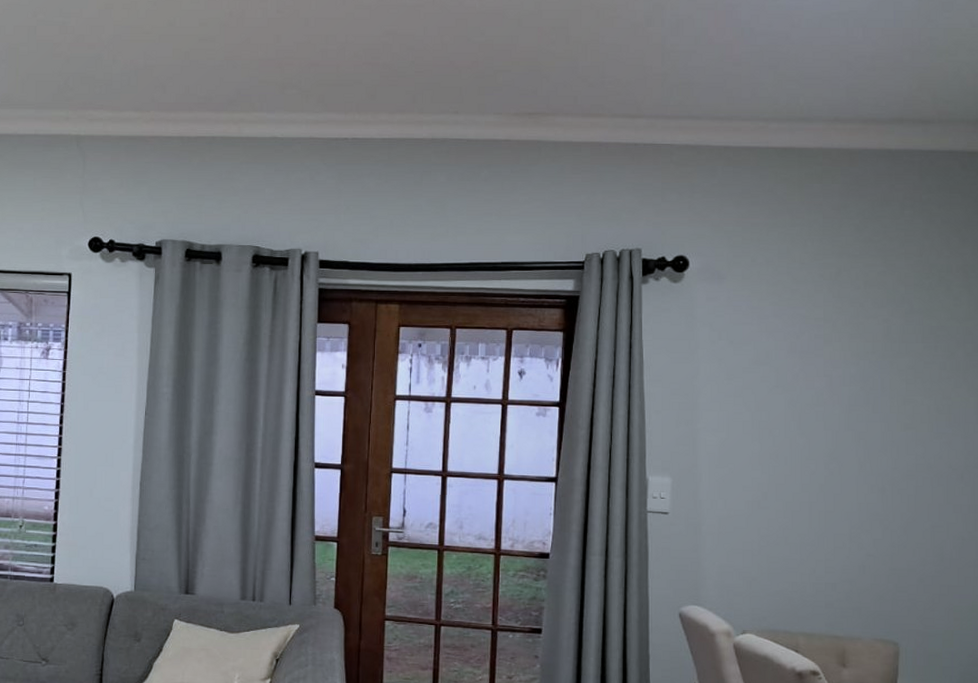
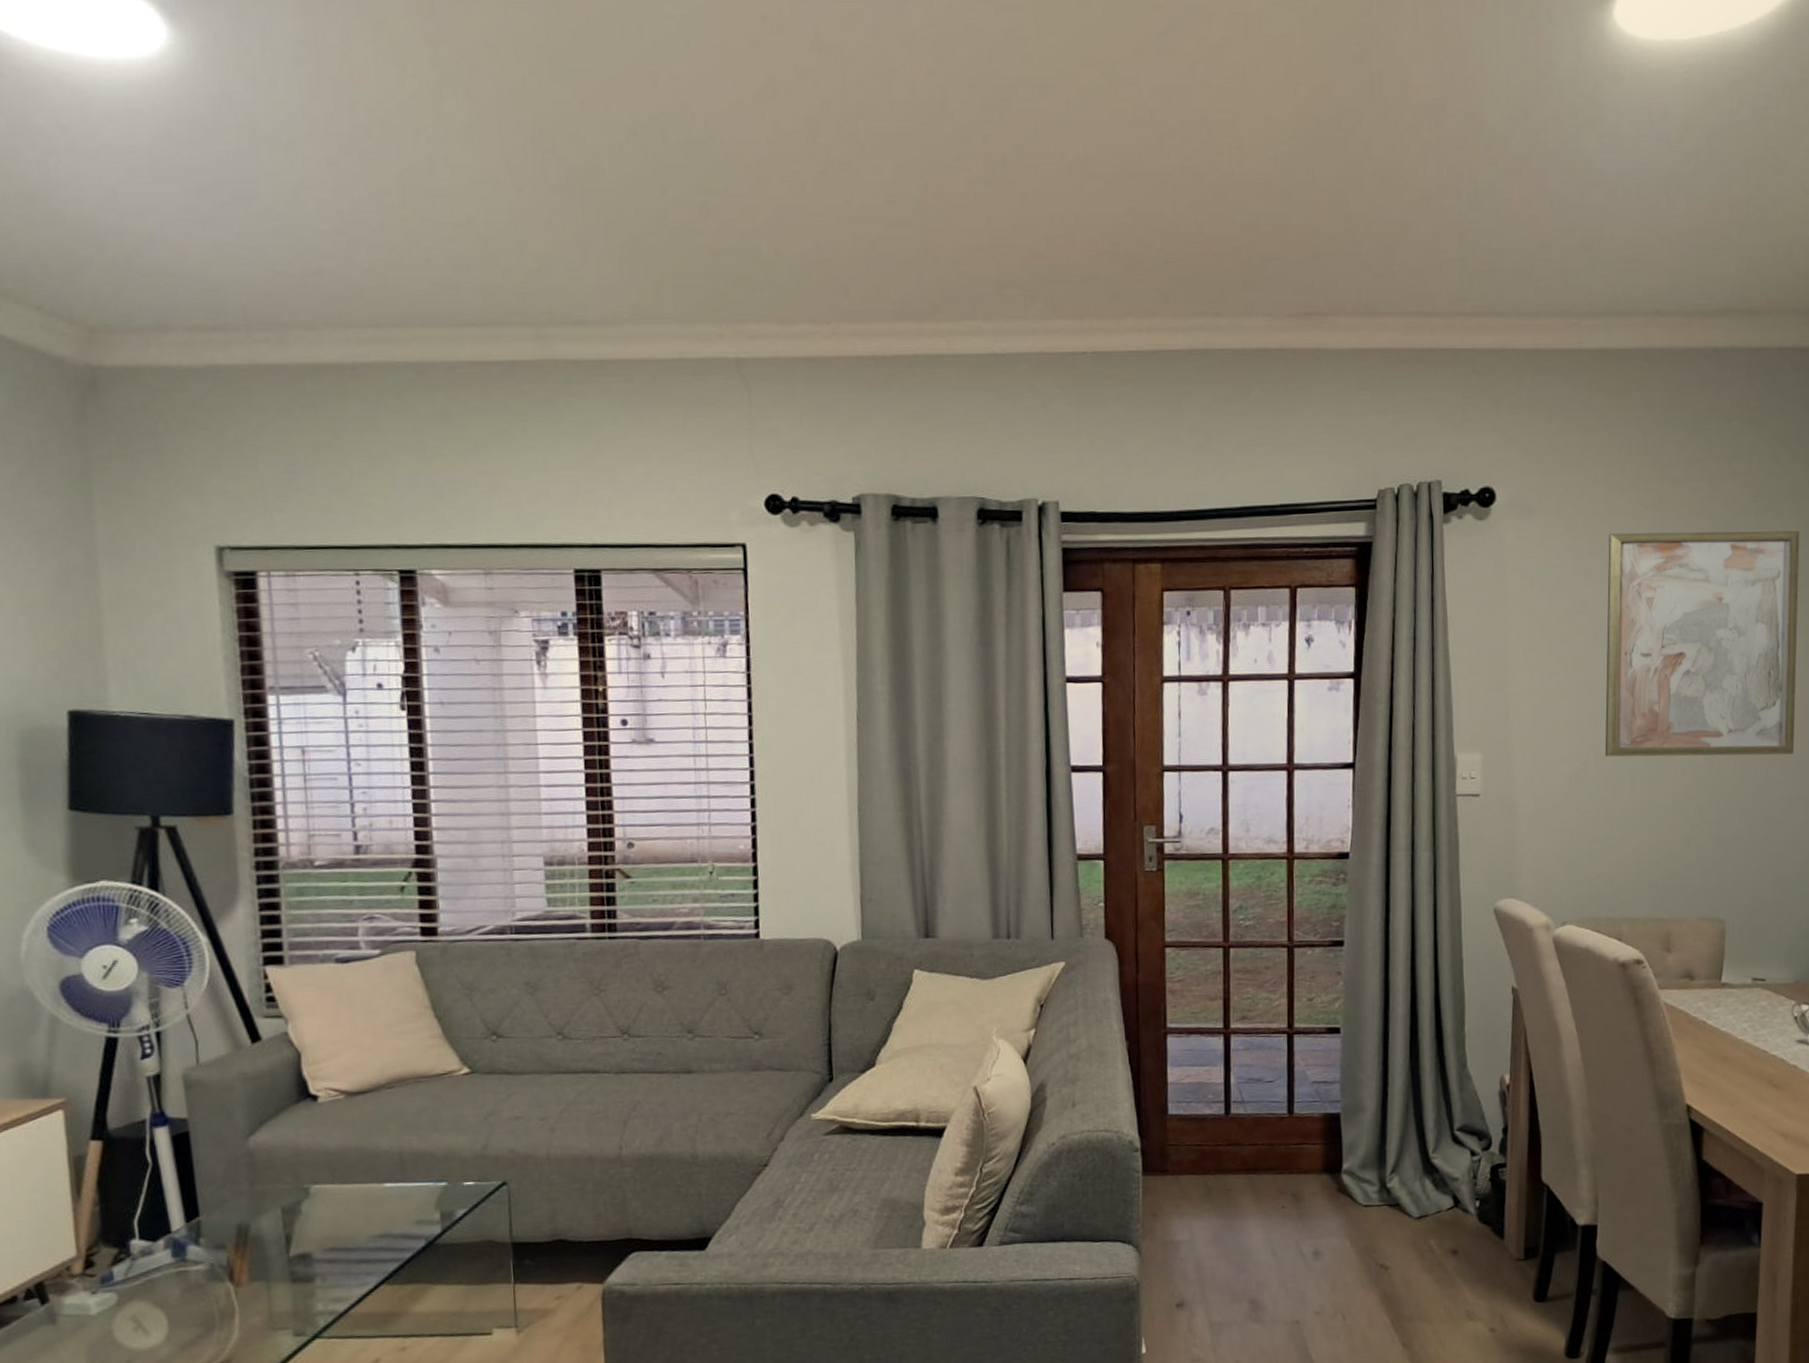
wall art: none [784,299,970,499] -> present [1605,530,1800,757]

